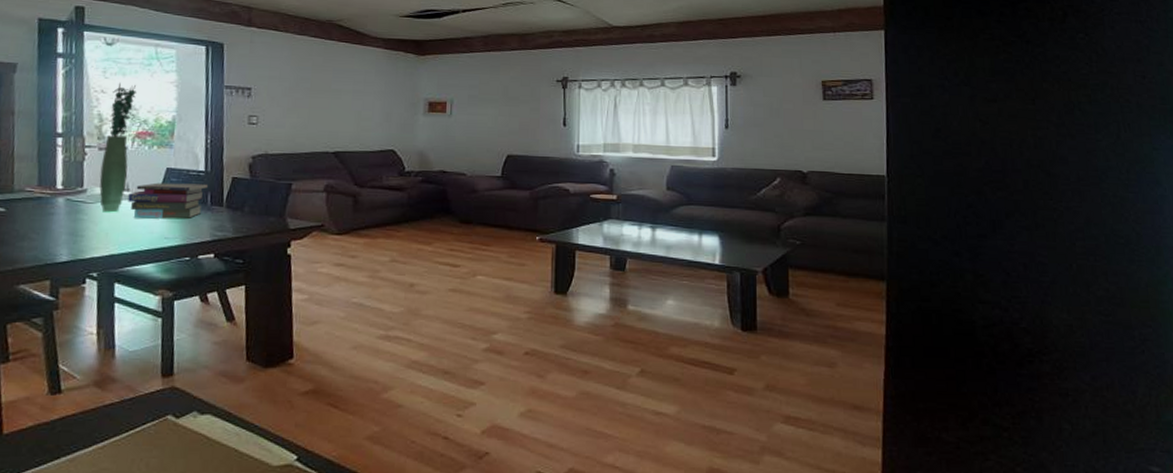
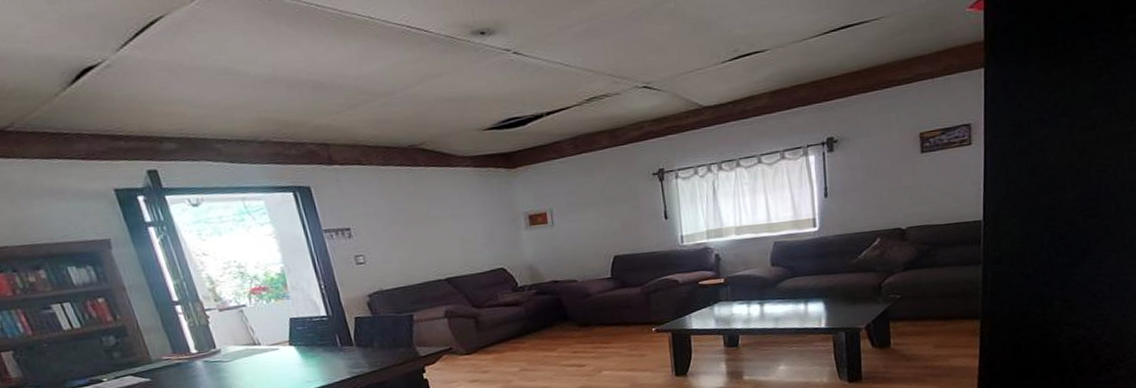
vase: present [99,82,136,213] -> none [214,242,258,368]
books: present [127,182,209,219] -> none [261,328,335,370]

